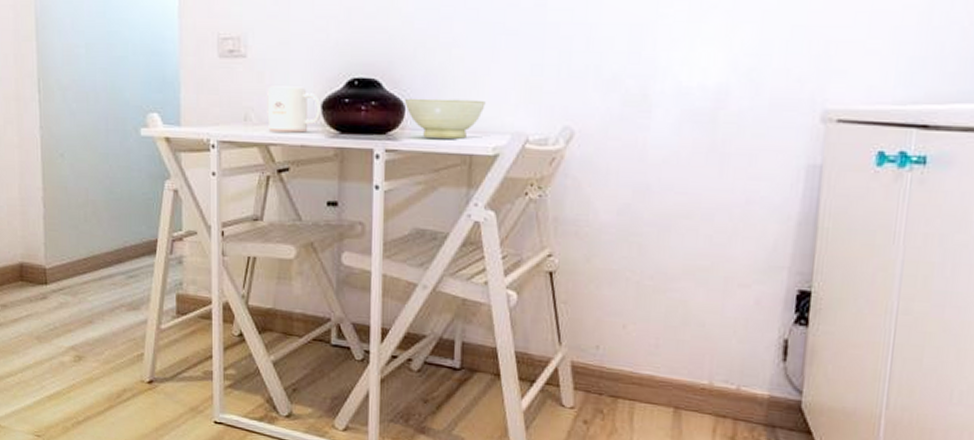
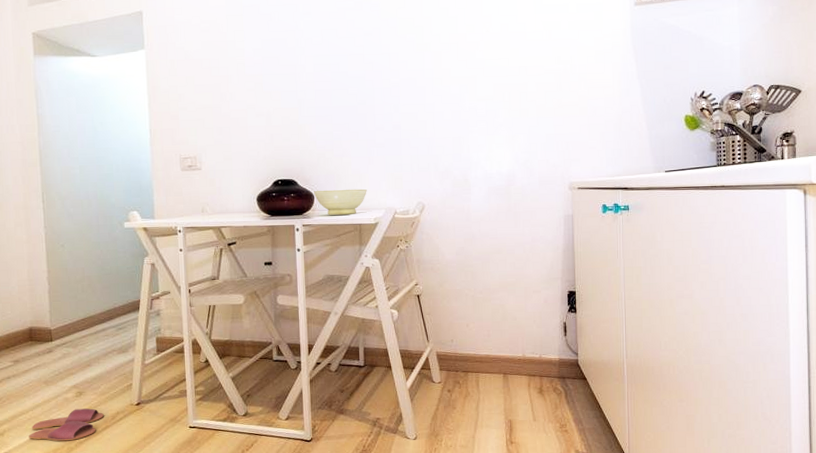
slippers: none [17,377,107,419] -> present [28,408,104,442]
mug: present [267,86,322,133] -> none [217,187,257,218]

